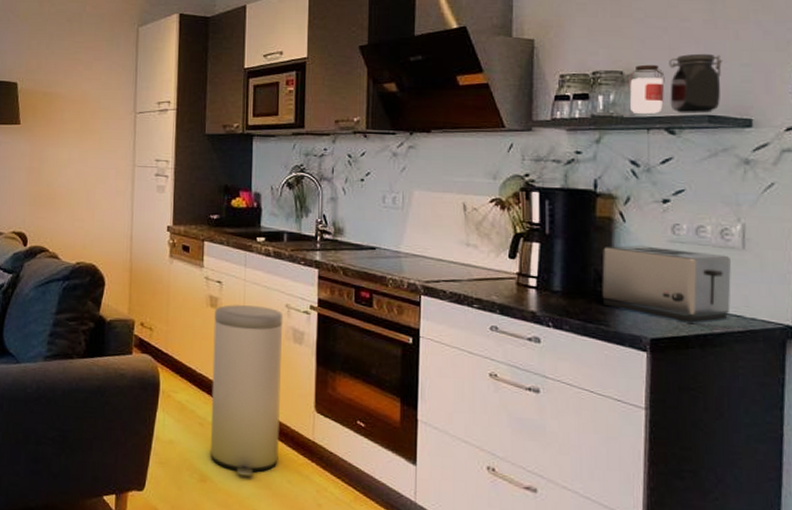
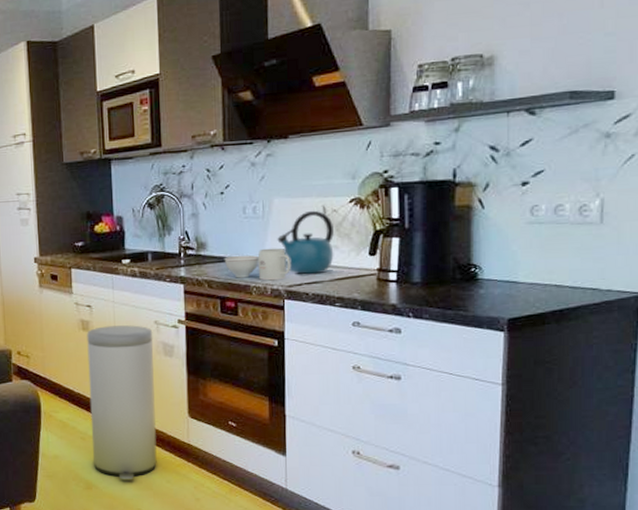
bowl: none [361,244,396,269] -> present [224,255,259,278]
mug: none [395,240,430,275] -> present [257,248,292,281]
kettle: none [416,206,473,271] -> present [277,210,334,274]
toaster: present [602,244,731,323] -> none [460,229,588,301]
jar: present [628,64,665,114] -> none [488,43,526,97]
jar: present [669,53,723,114] -> none [530,26,587,92]

